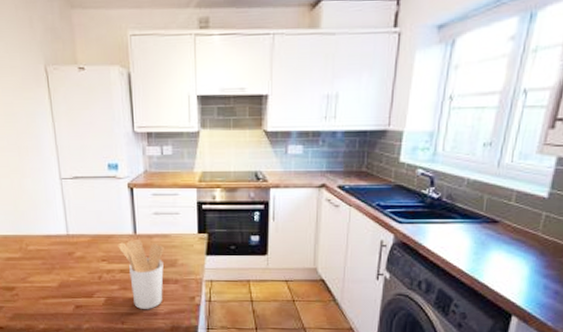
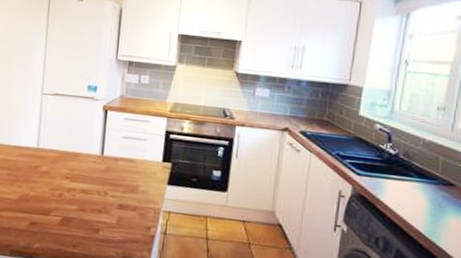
utensil holder: present [118,238,164,309] -> none [83,160,128,235]

